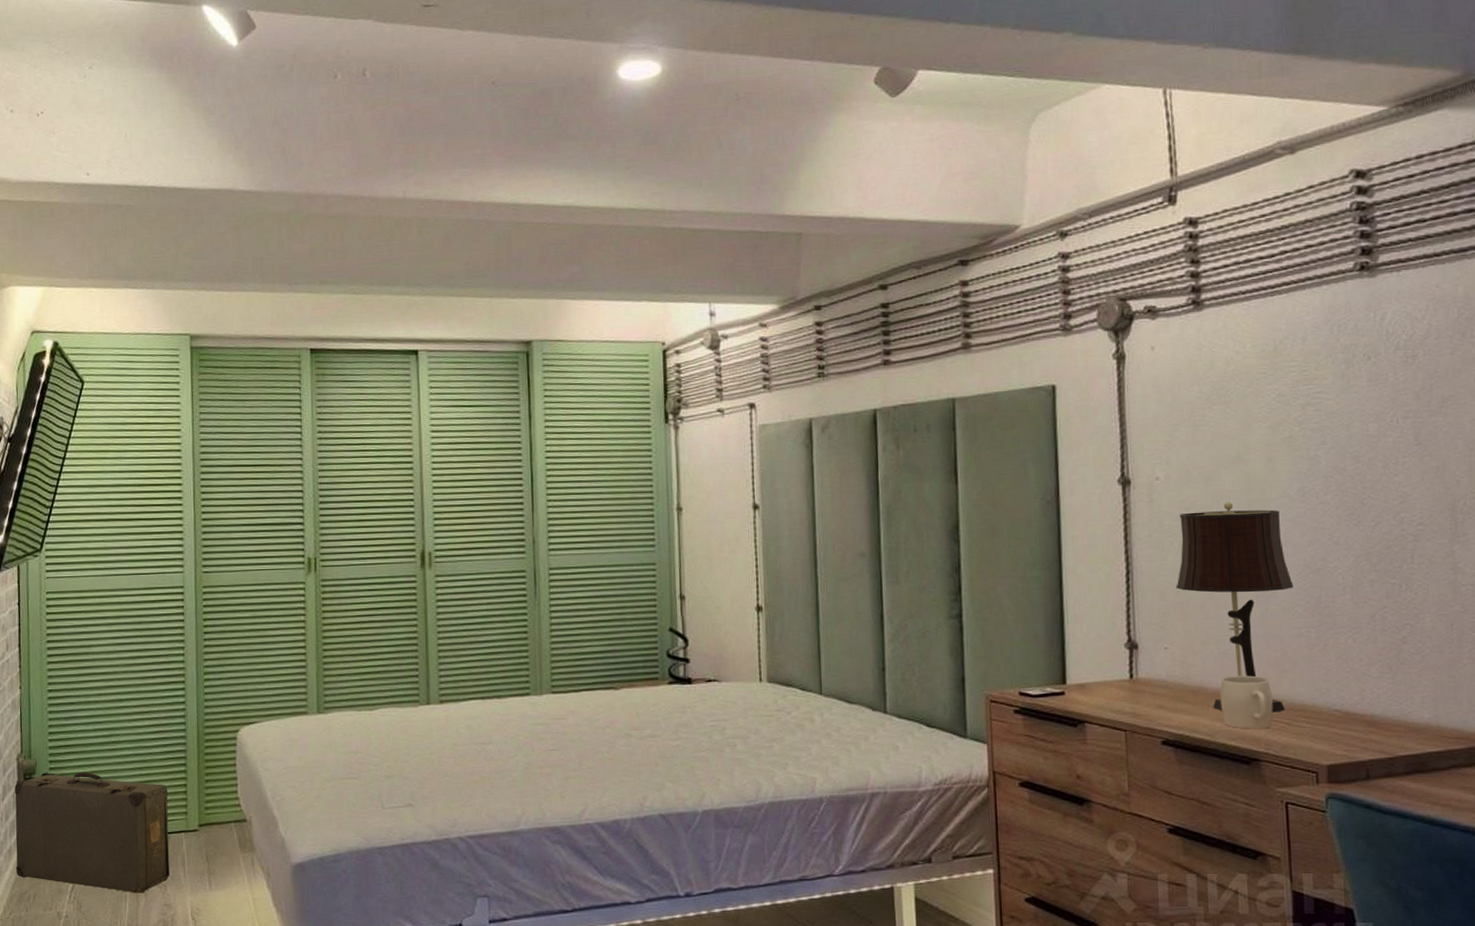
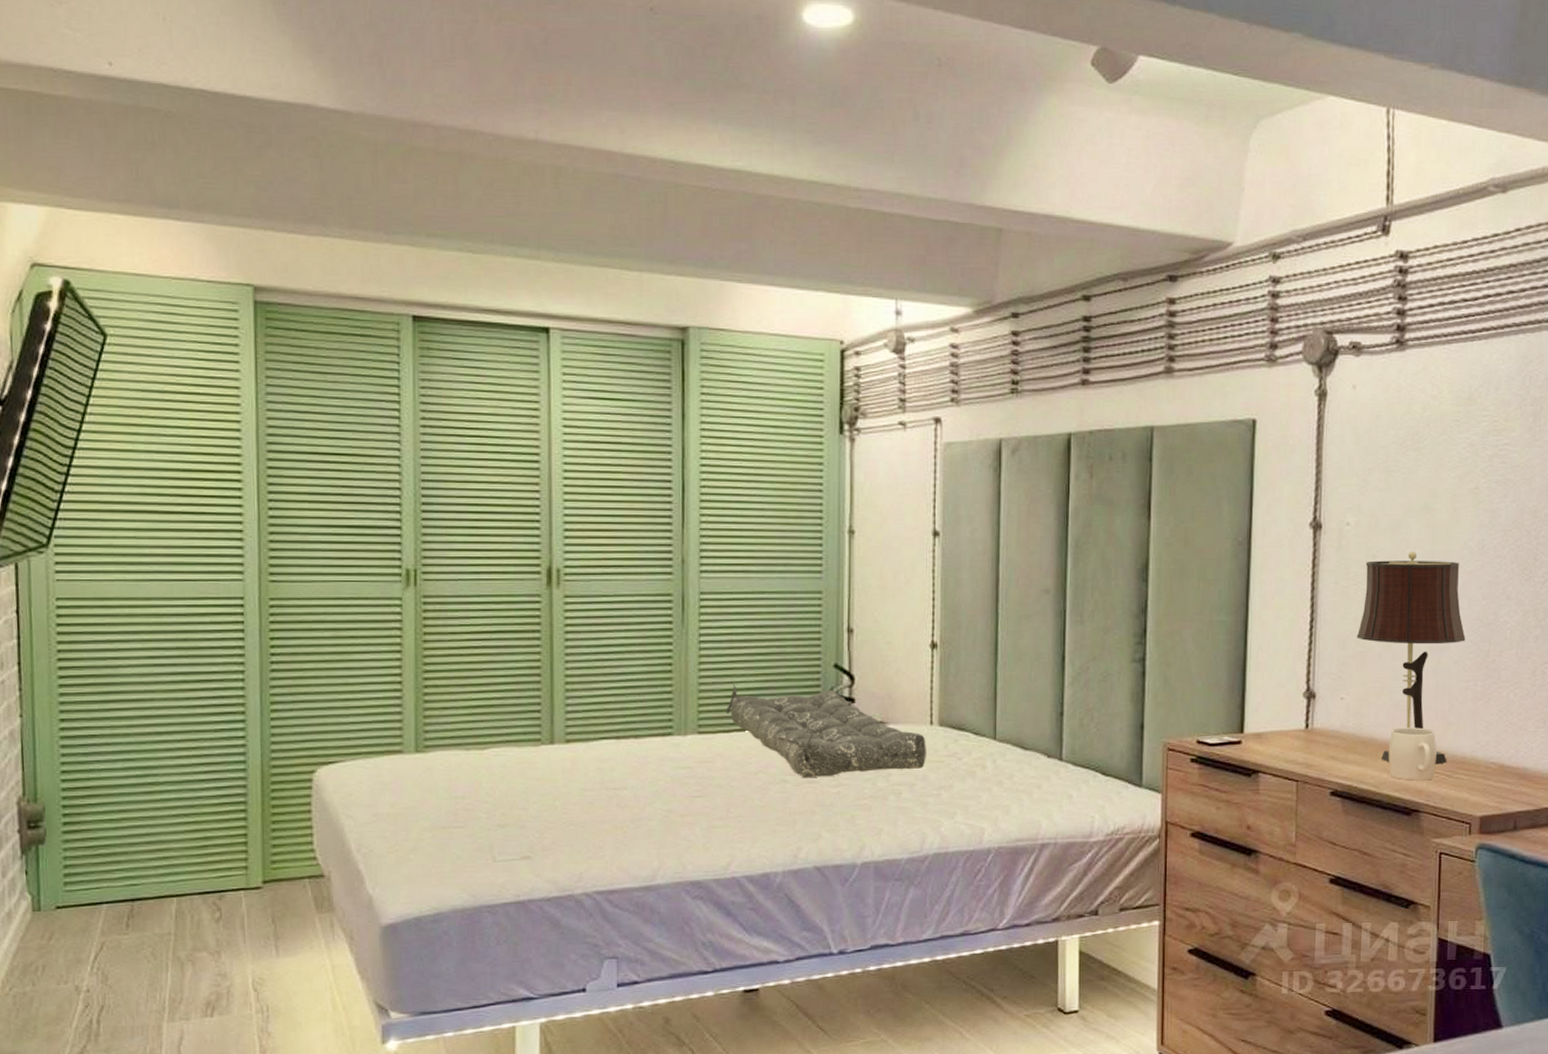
suitcase: present [15,772,170,893] -> none [15,819,226,962]
seat cushion: none [575,648,758,733] -> present [725,684,927,779]

